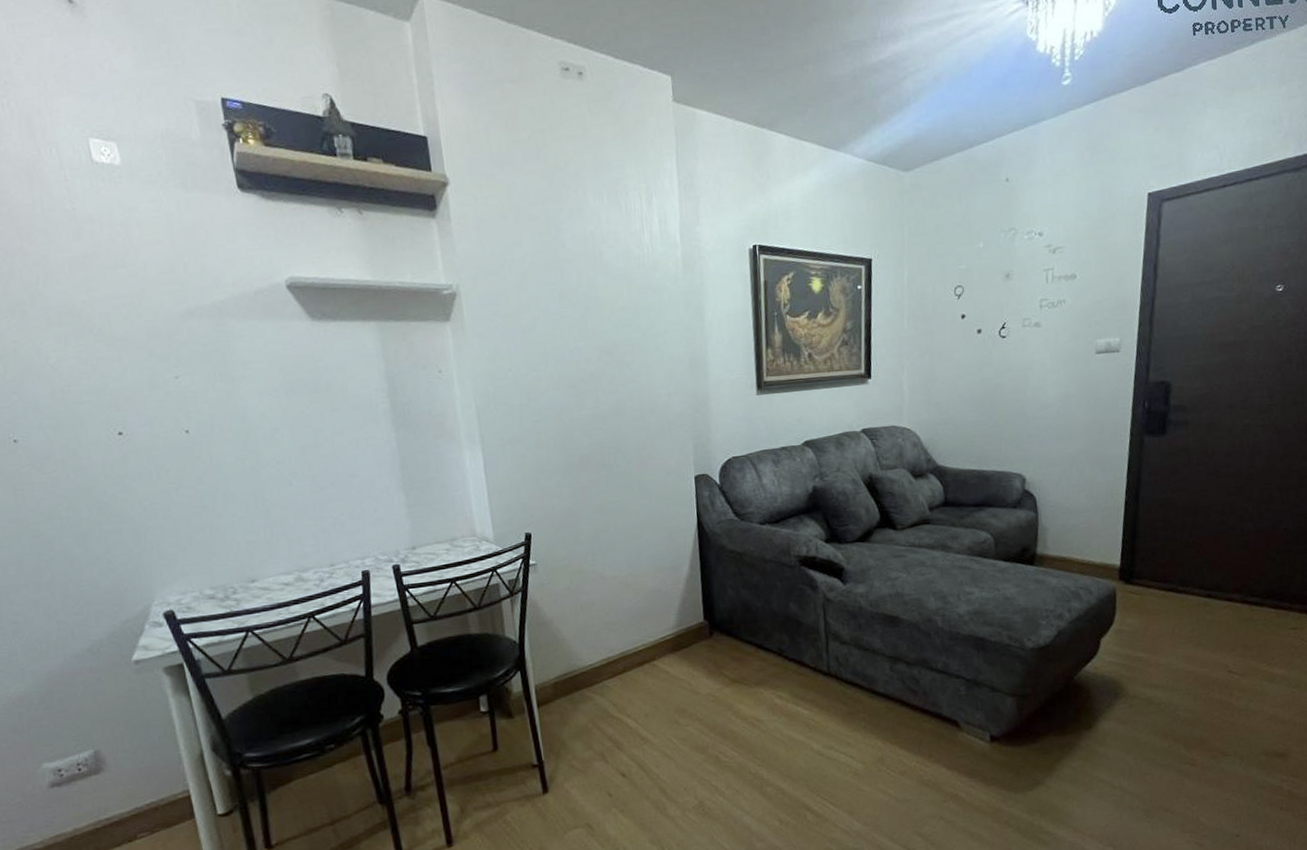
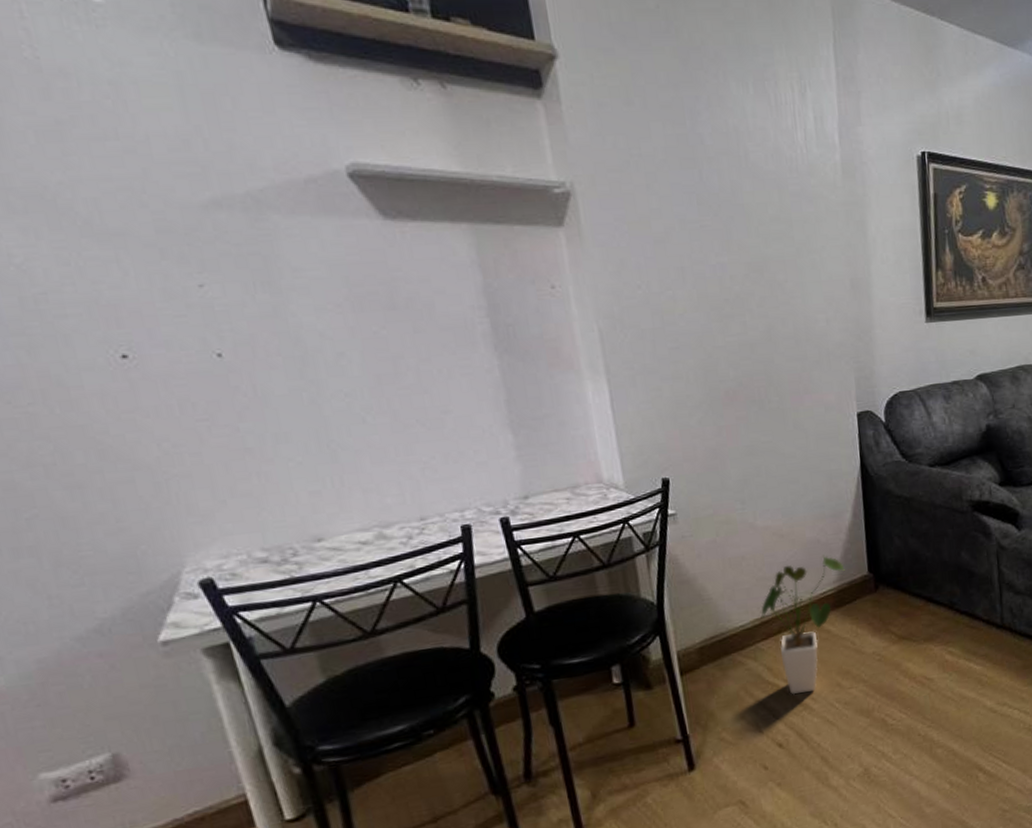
house plant: none [608,603,683,730] -> present [761,555,845,695]

